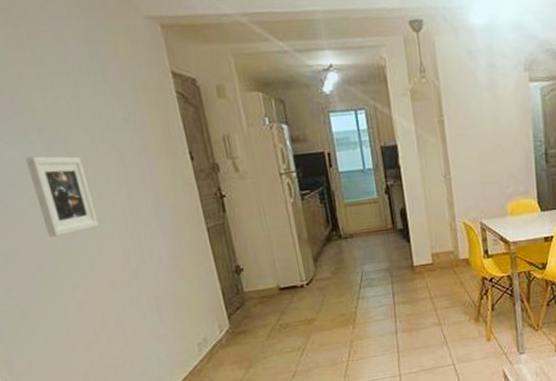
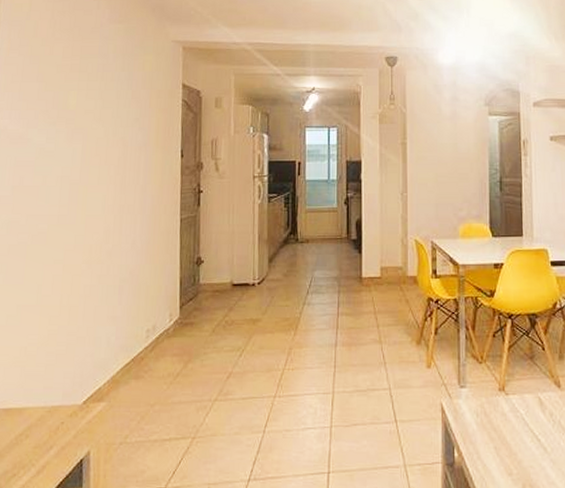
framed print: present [26,156,99,238] -> none [47,142,93,213]

